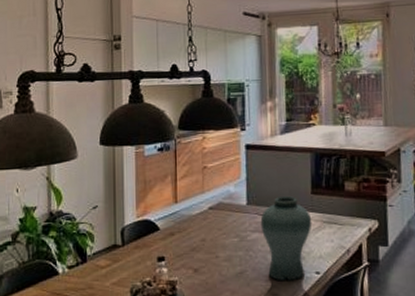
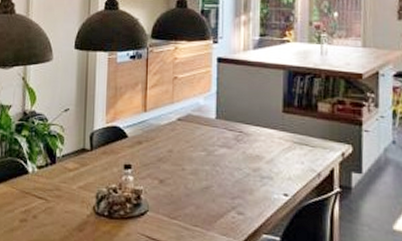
vase: present [260,196,312,281] -> none [229,113,282,201]

